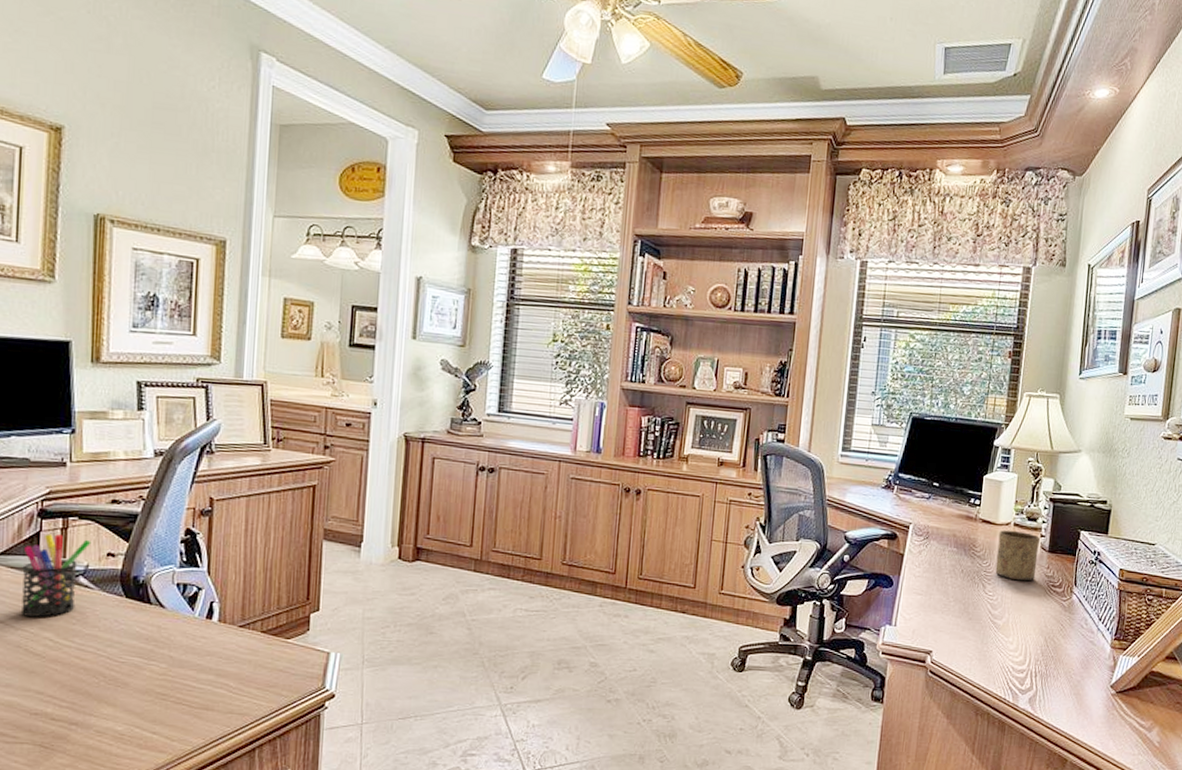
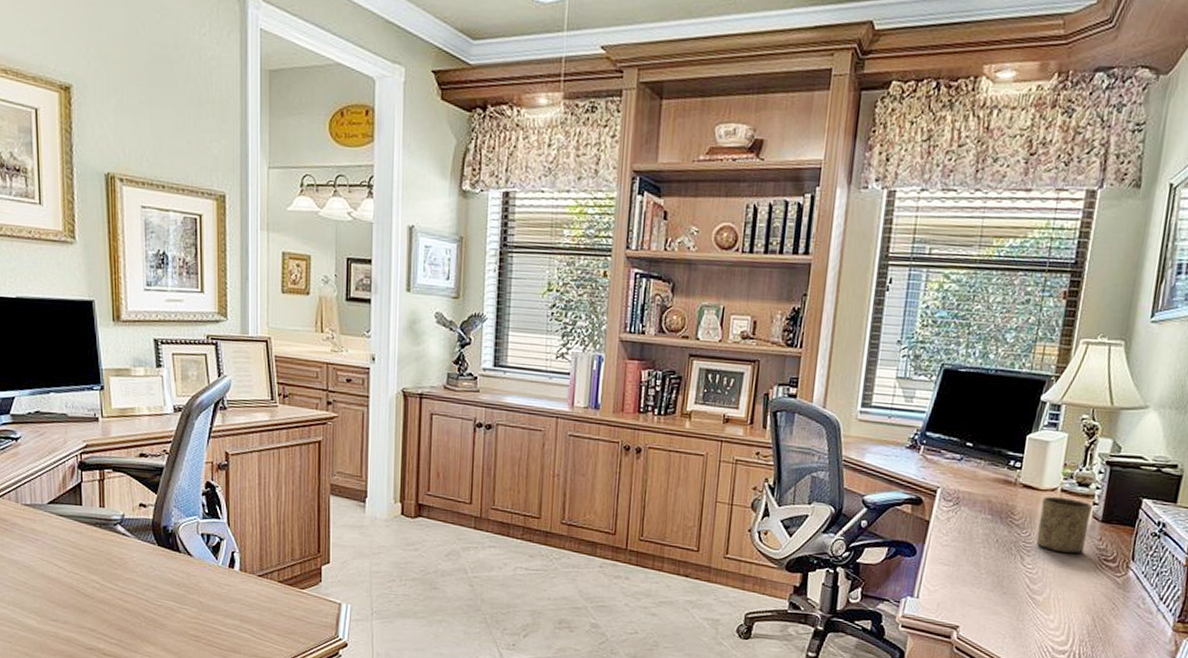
pen holder: present [20,534,92,617] -> none [69,485,125,562]

